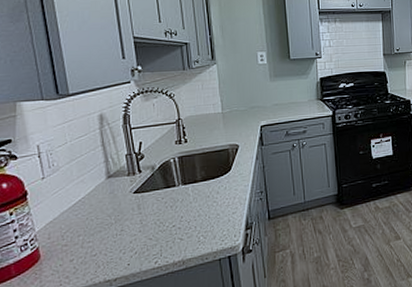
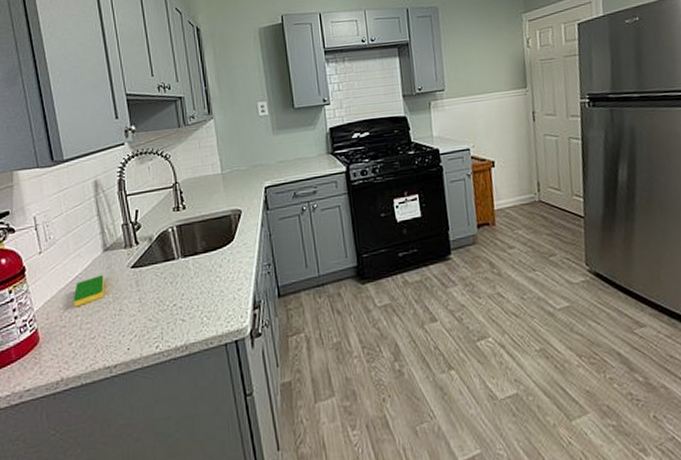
dish sponge: none [75,198,107,228] -> present [73,274,104,308]

